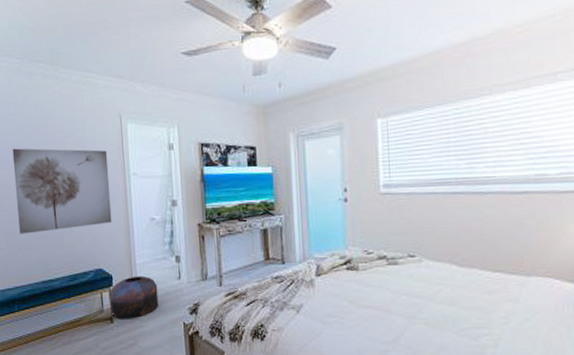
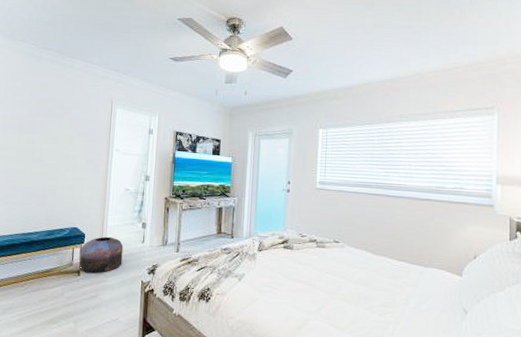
wall art: present [12,148,112,234] -> none [9,117,97,191]

